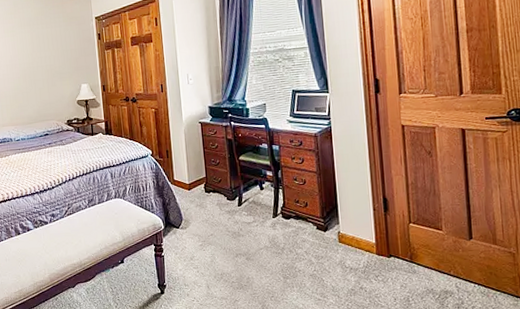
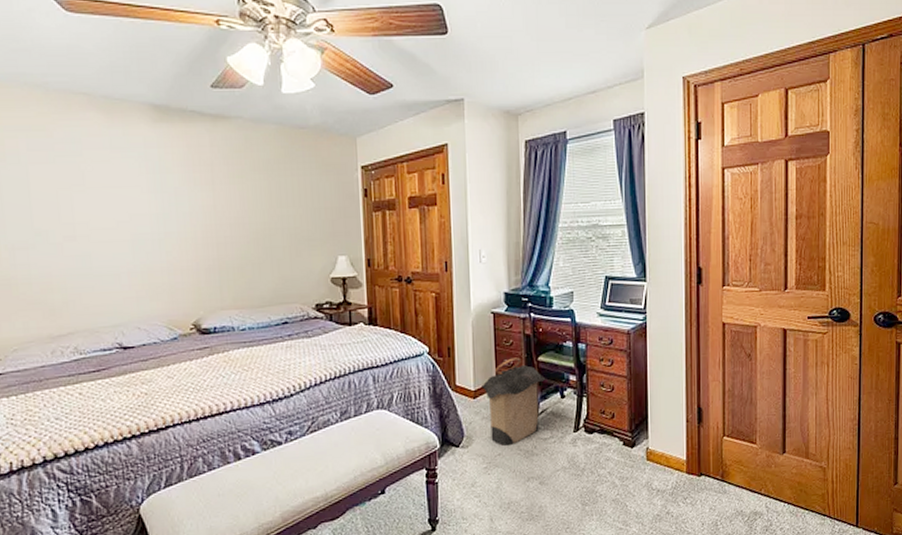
laundry hamper: none [193,157,247,228] -> present [480,357,546,446]

